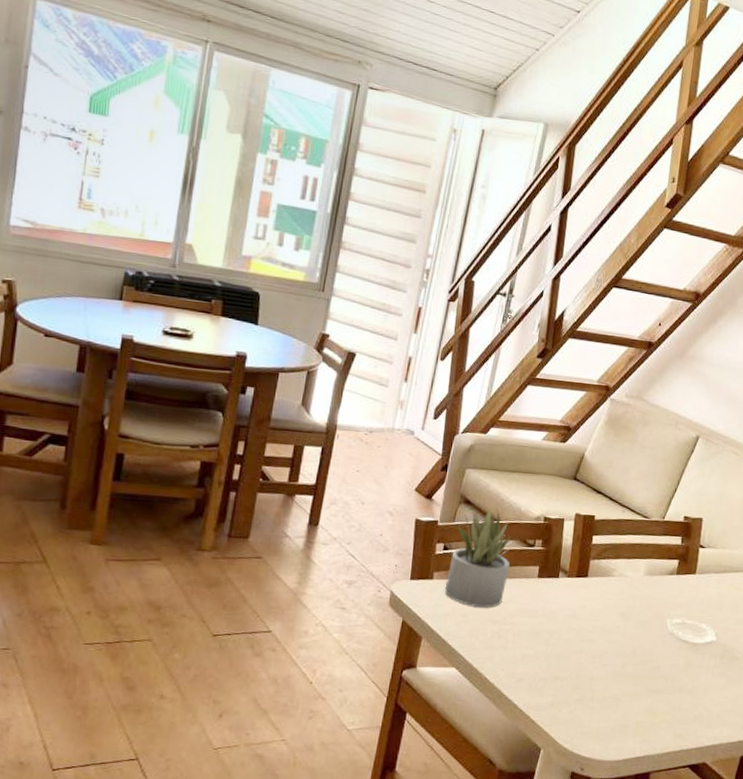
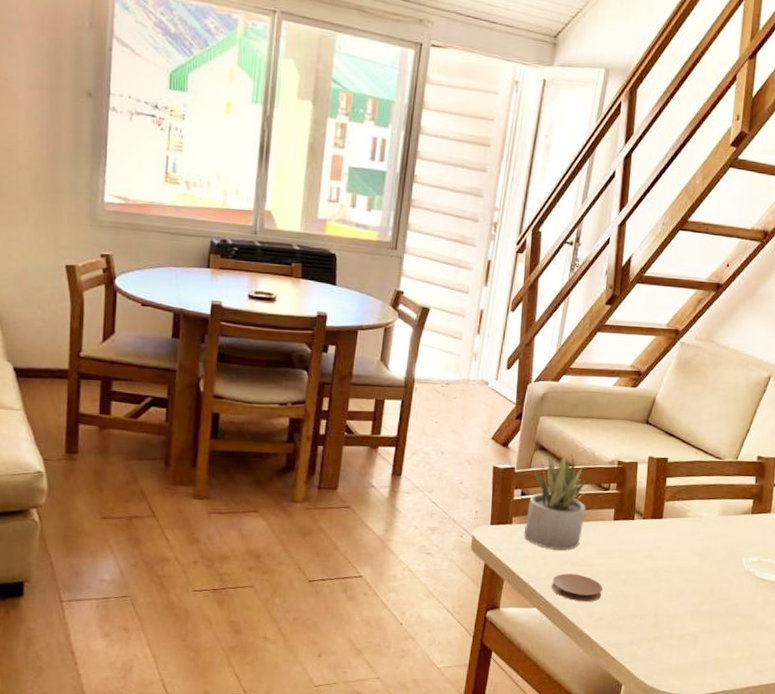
coaster: none [472,631,524,662] -> present [552,573,602,602]

